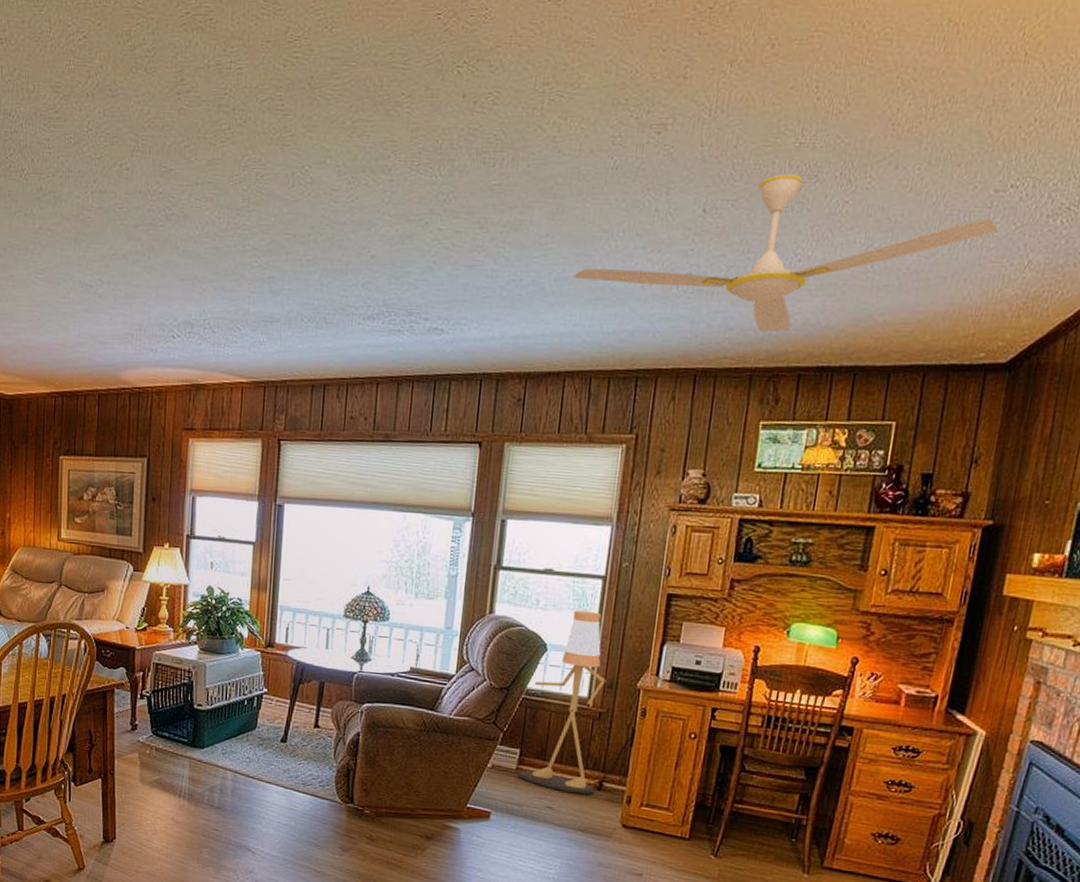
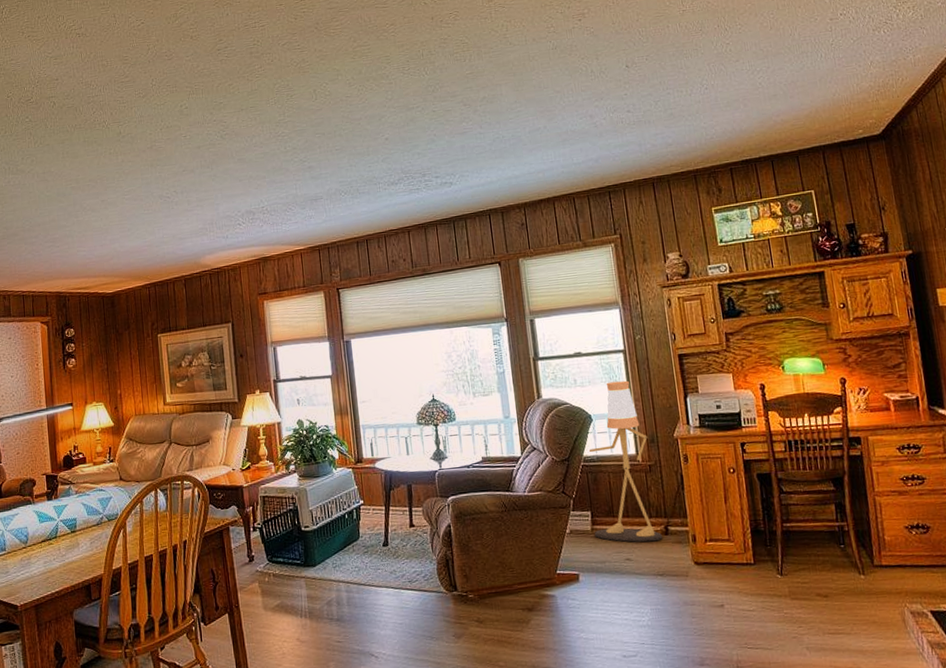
ceiling fan: present [572,174,999,332] -> none [541,31,842,143]

